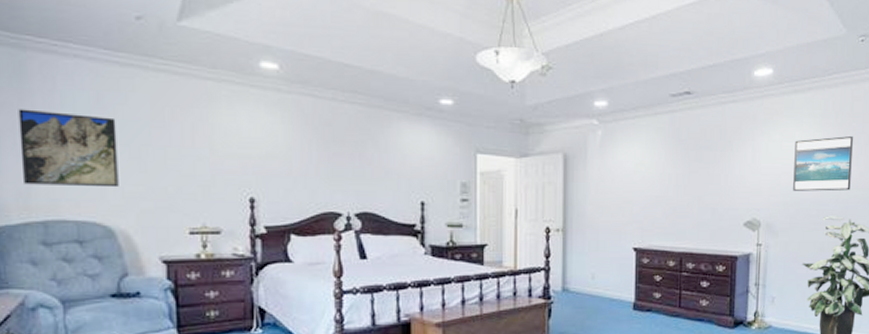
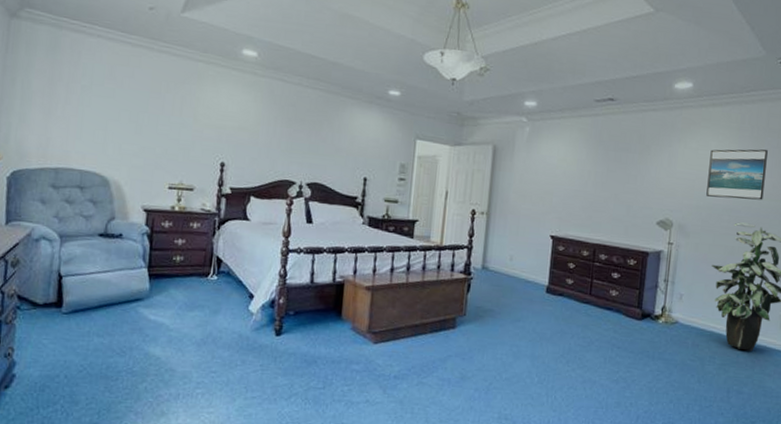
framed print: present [18,109,119,188] -> none [45,75,123,145]

